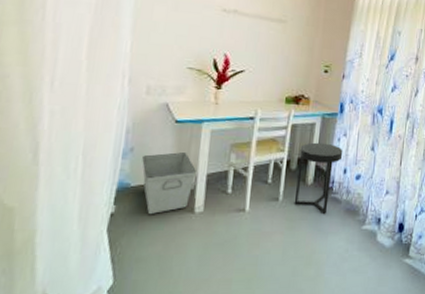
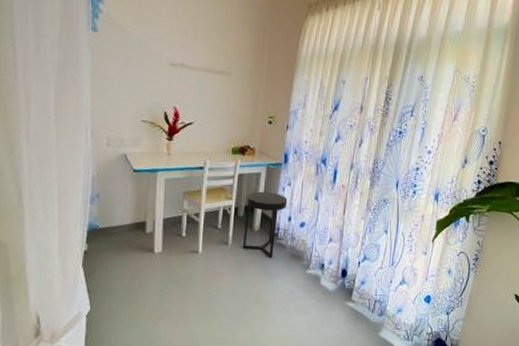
storage bin: present [142,152,196,214] -> none [107,199,154,253]

